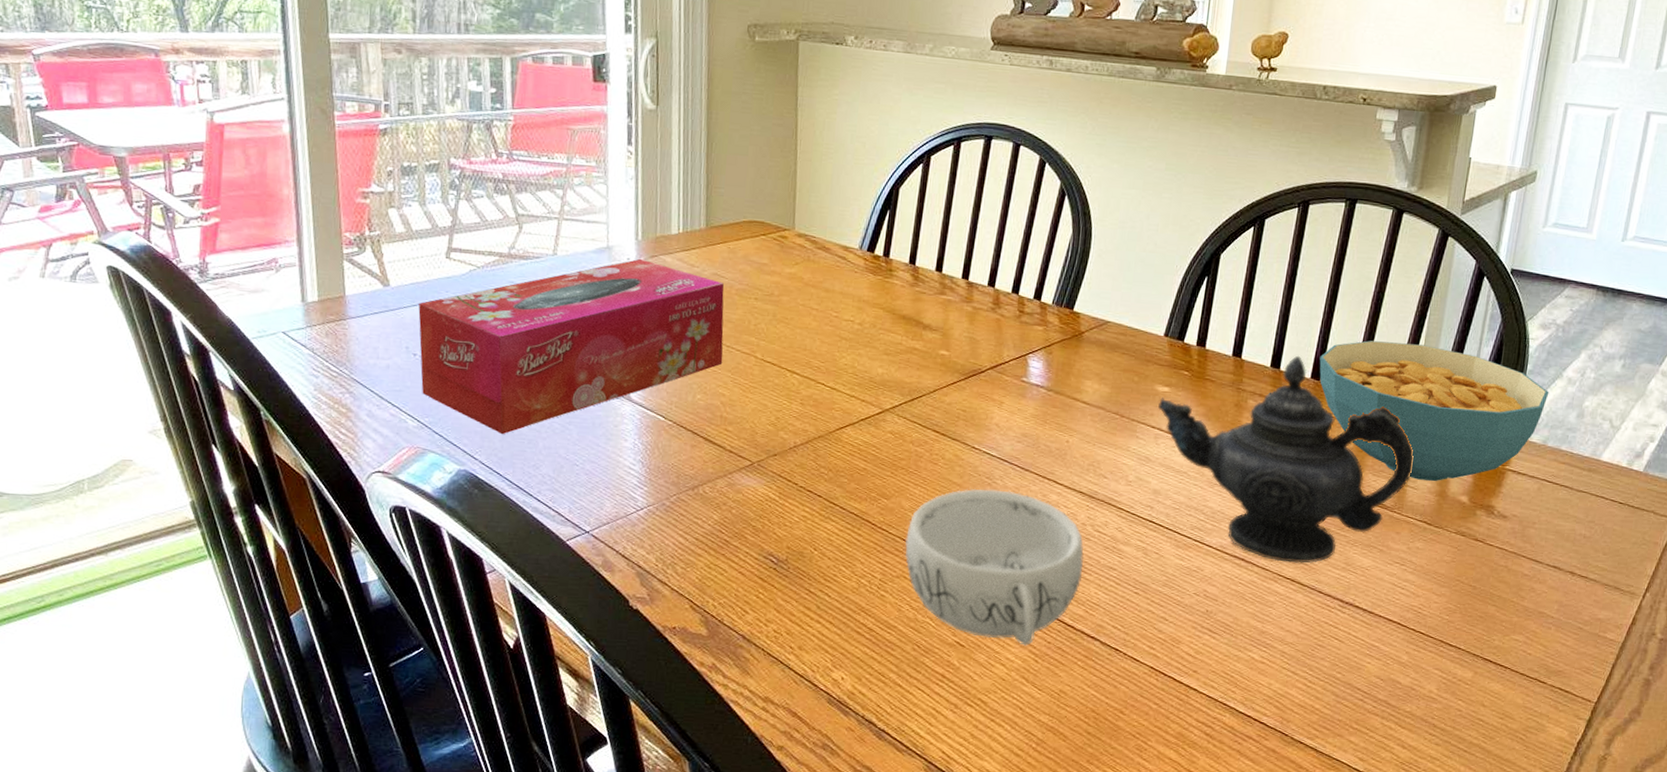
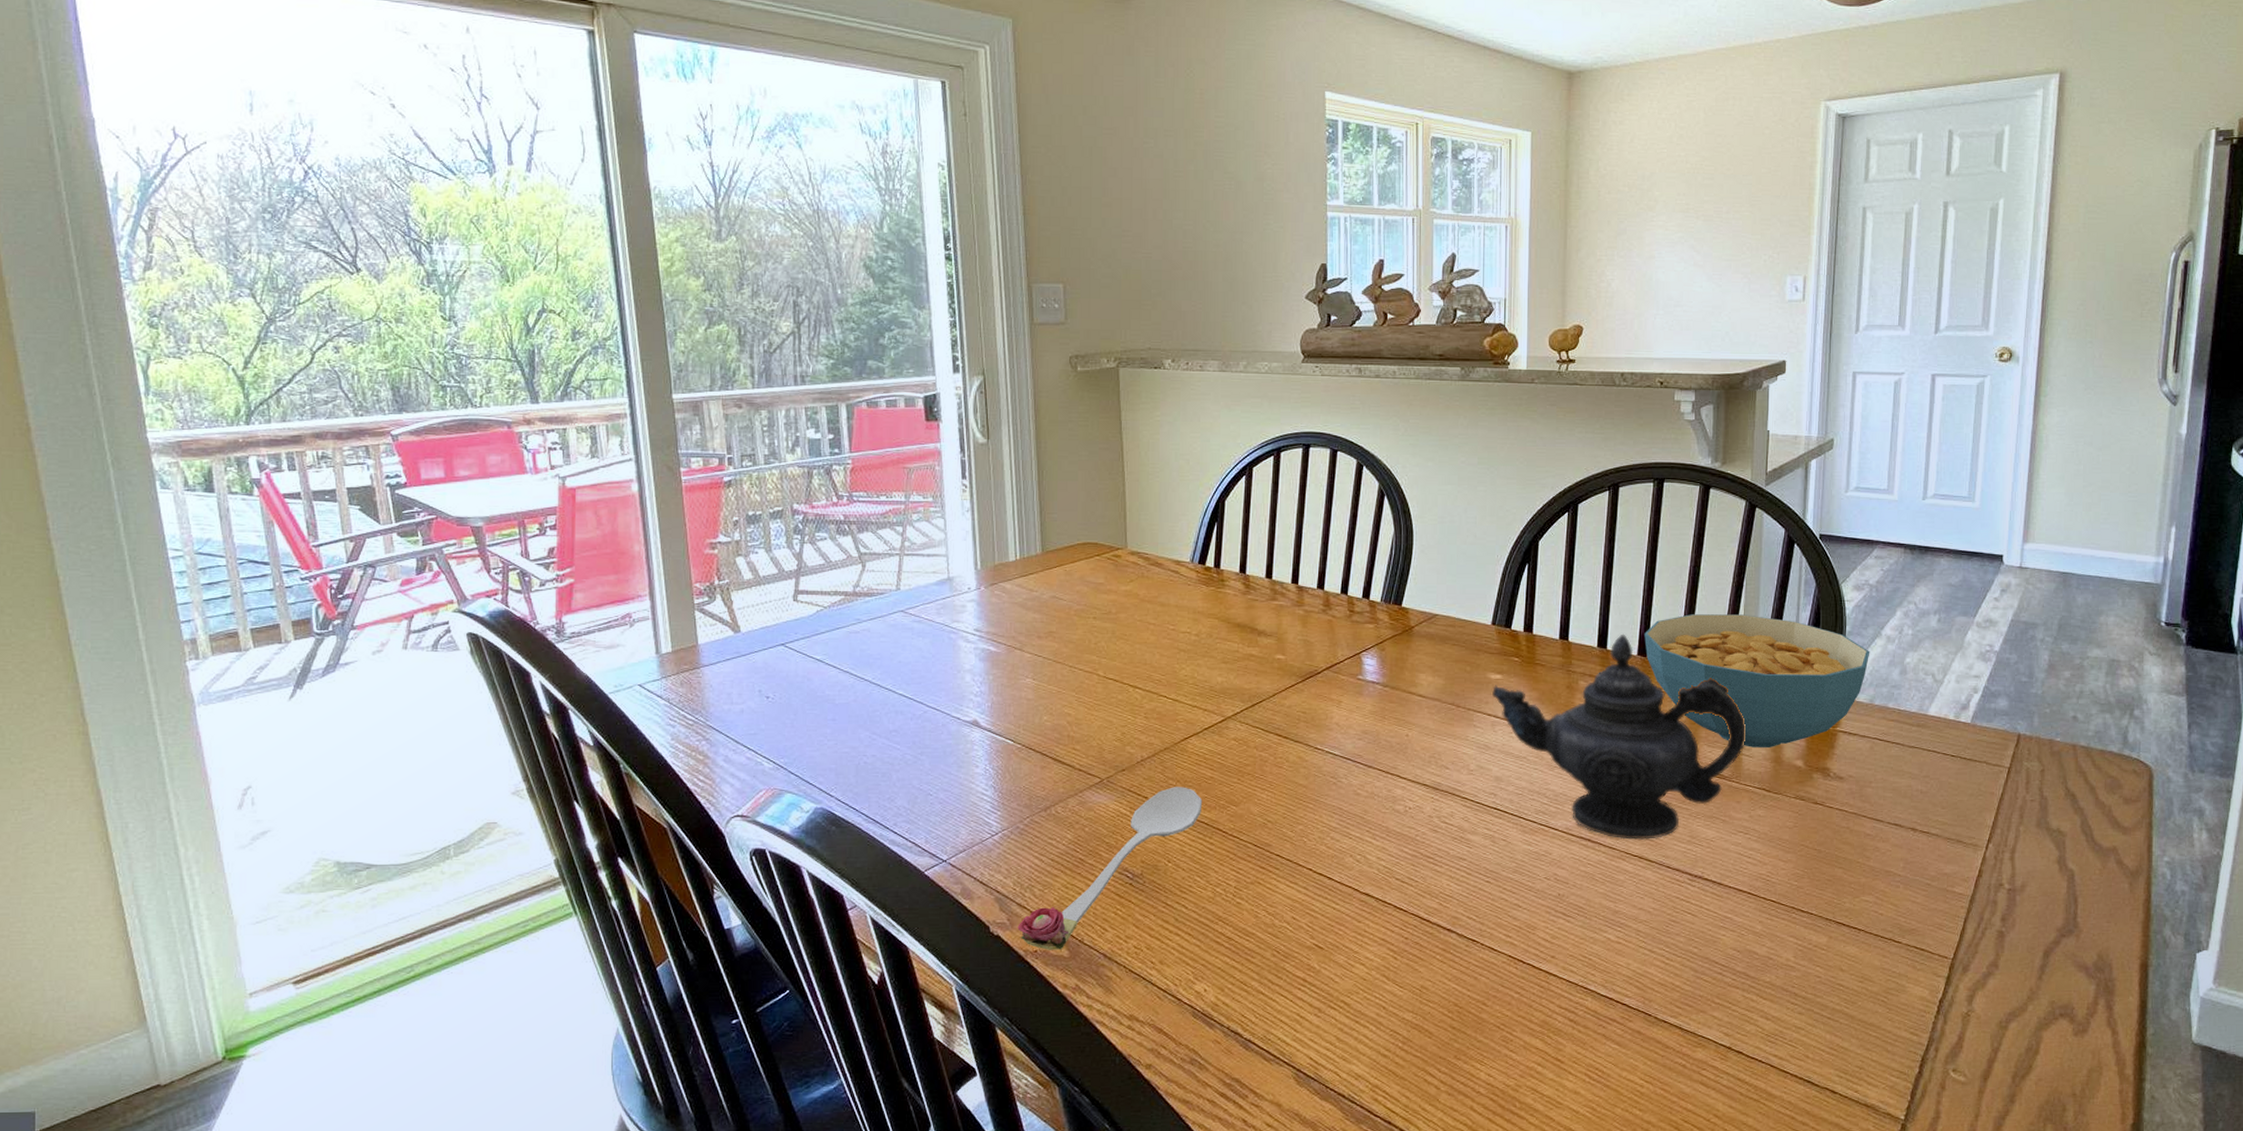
tissue box: present [418,258,725,435] -> none [769,587,1067,770]
spoon: none [657,475,854,628] -> present [1017,787,1203,950]
decorative bowl: present [904,488,1084,646] -> none [1256,788,1434,943]

